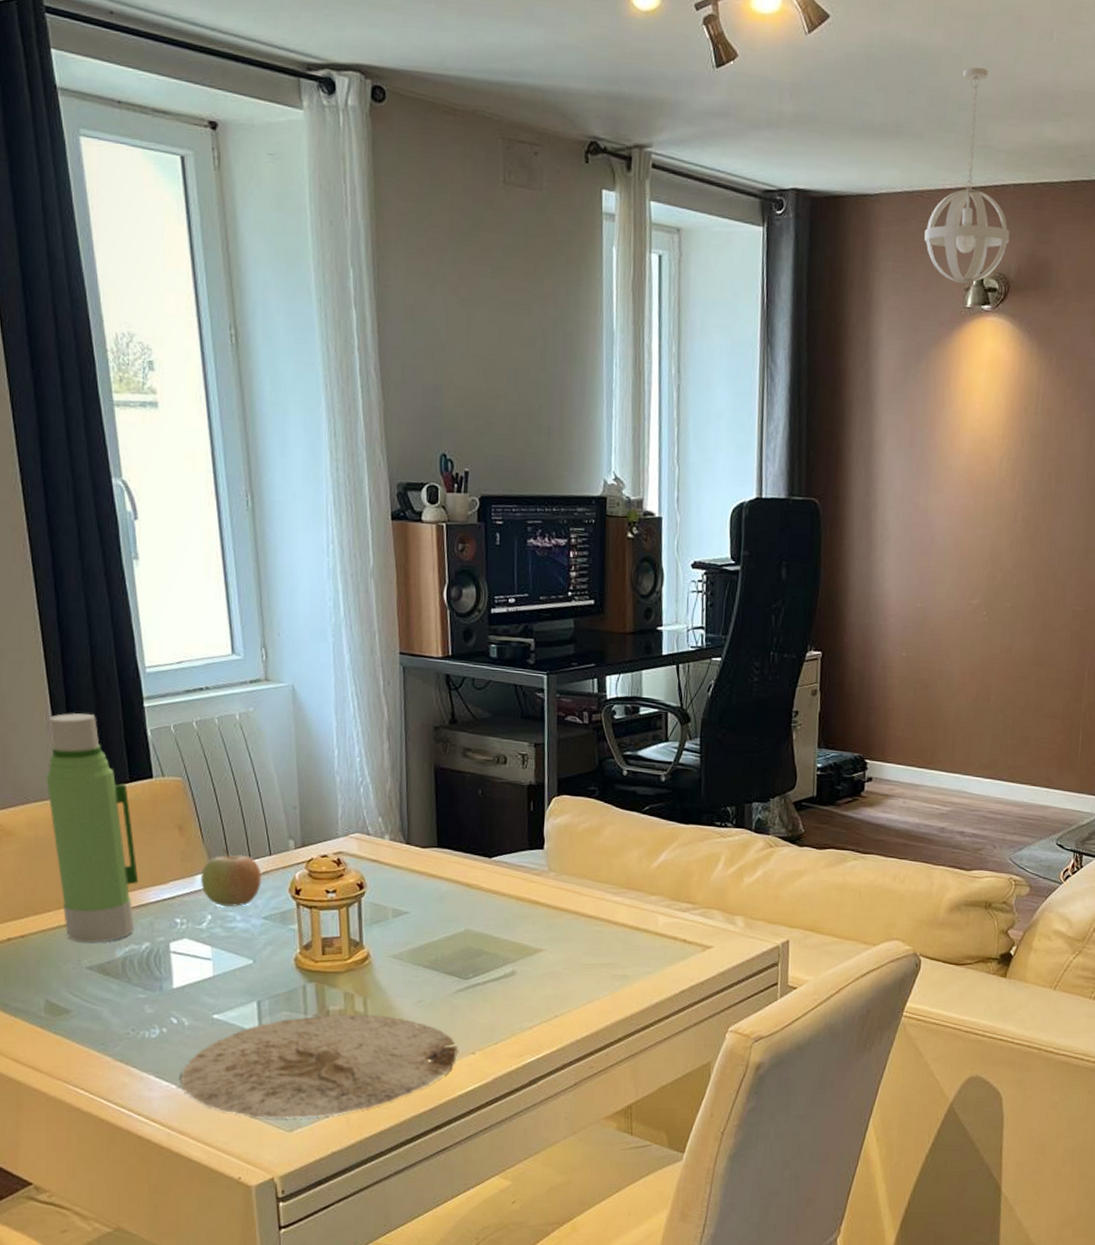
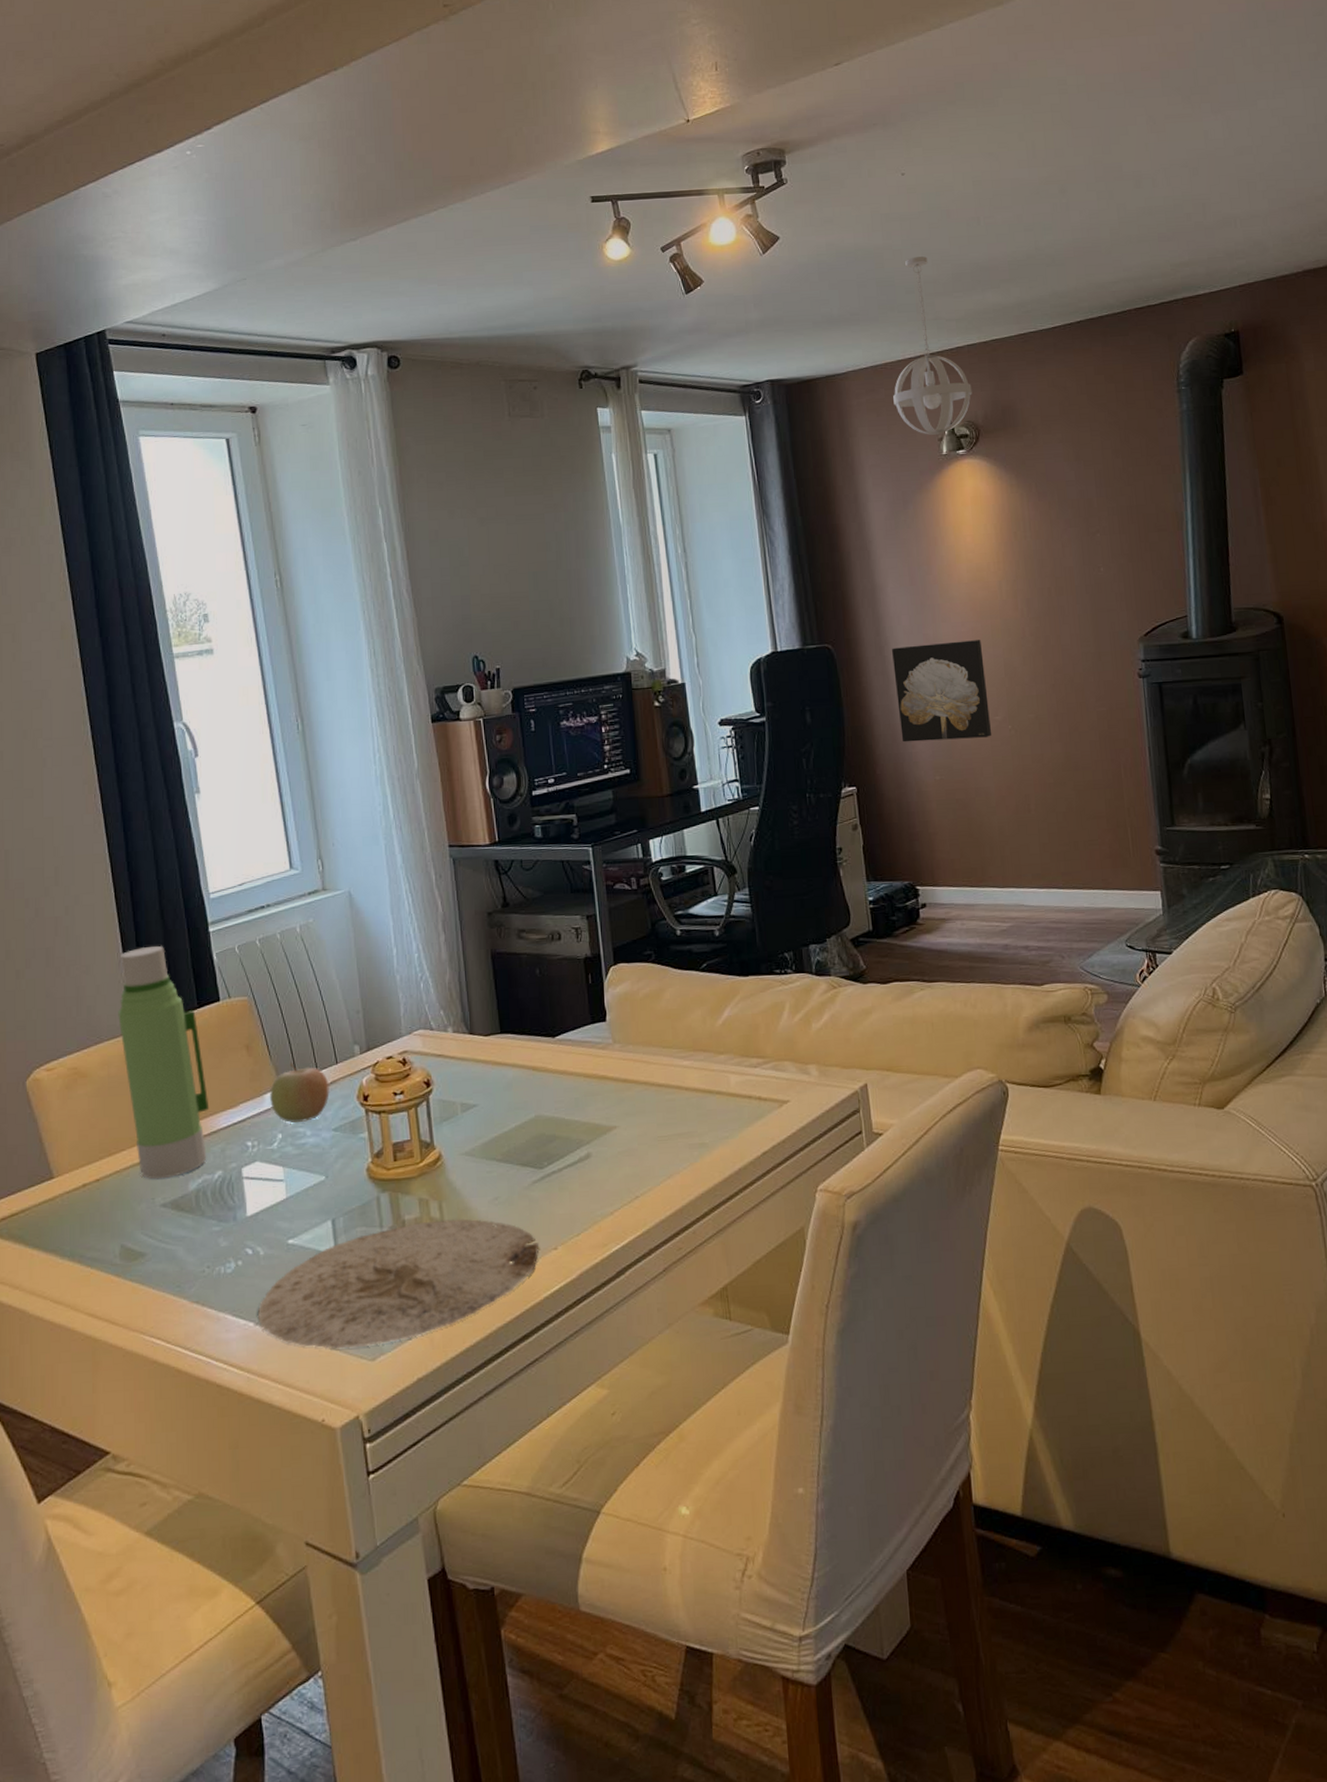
wall art: none [874,512,971,620] -> present [891,640,992,743]

